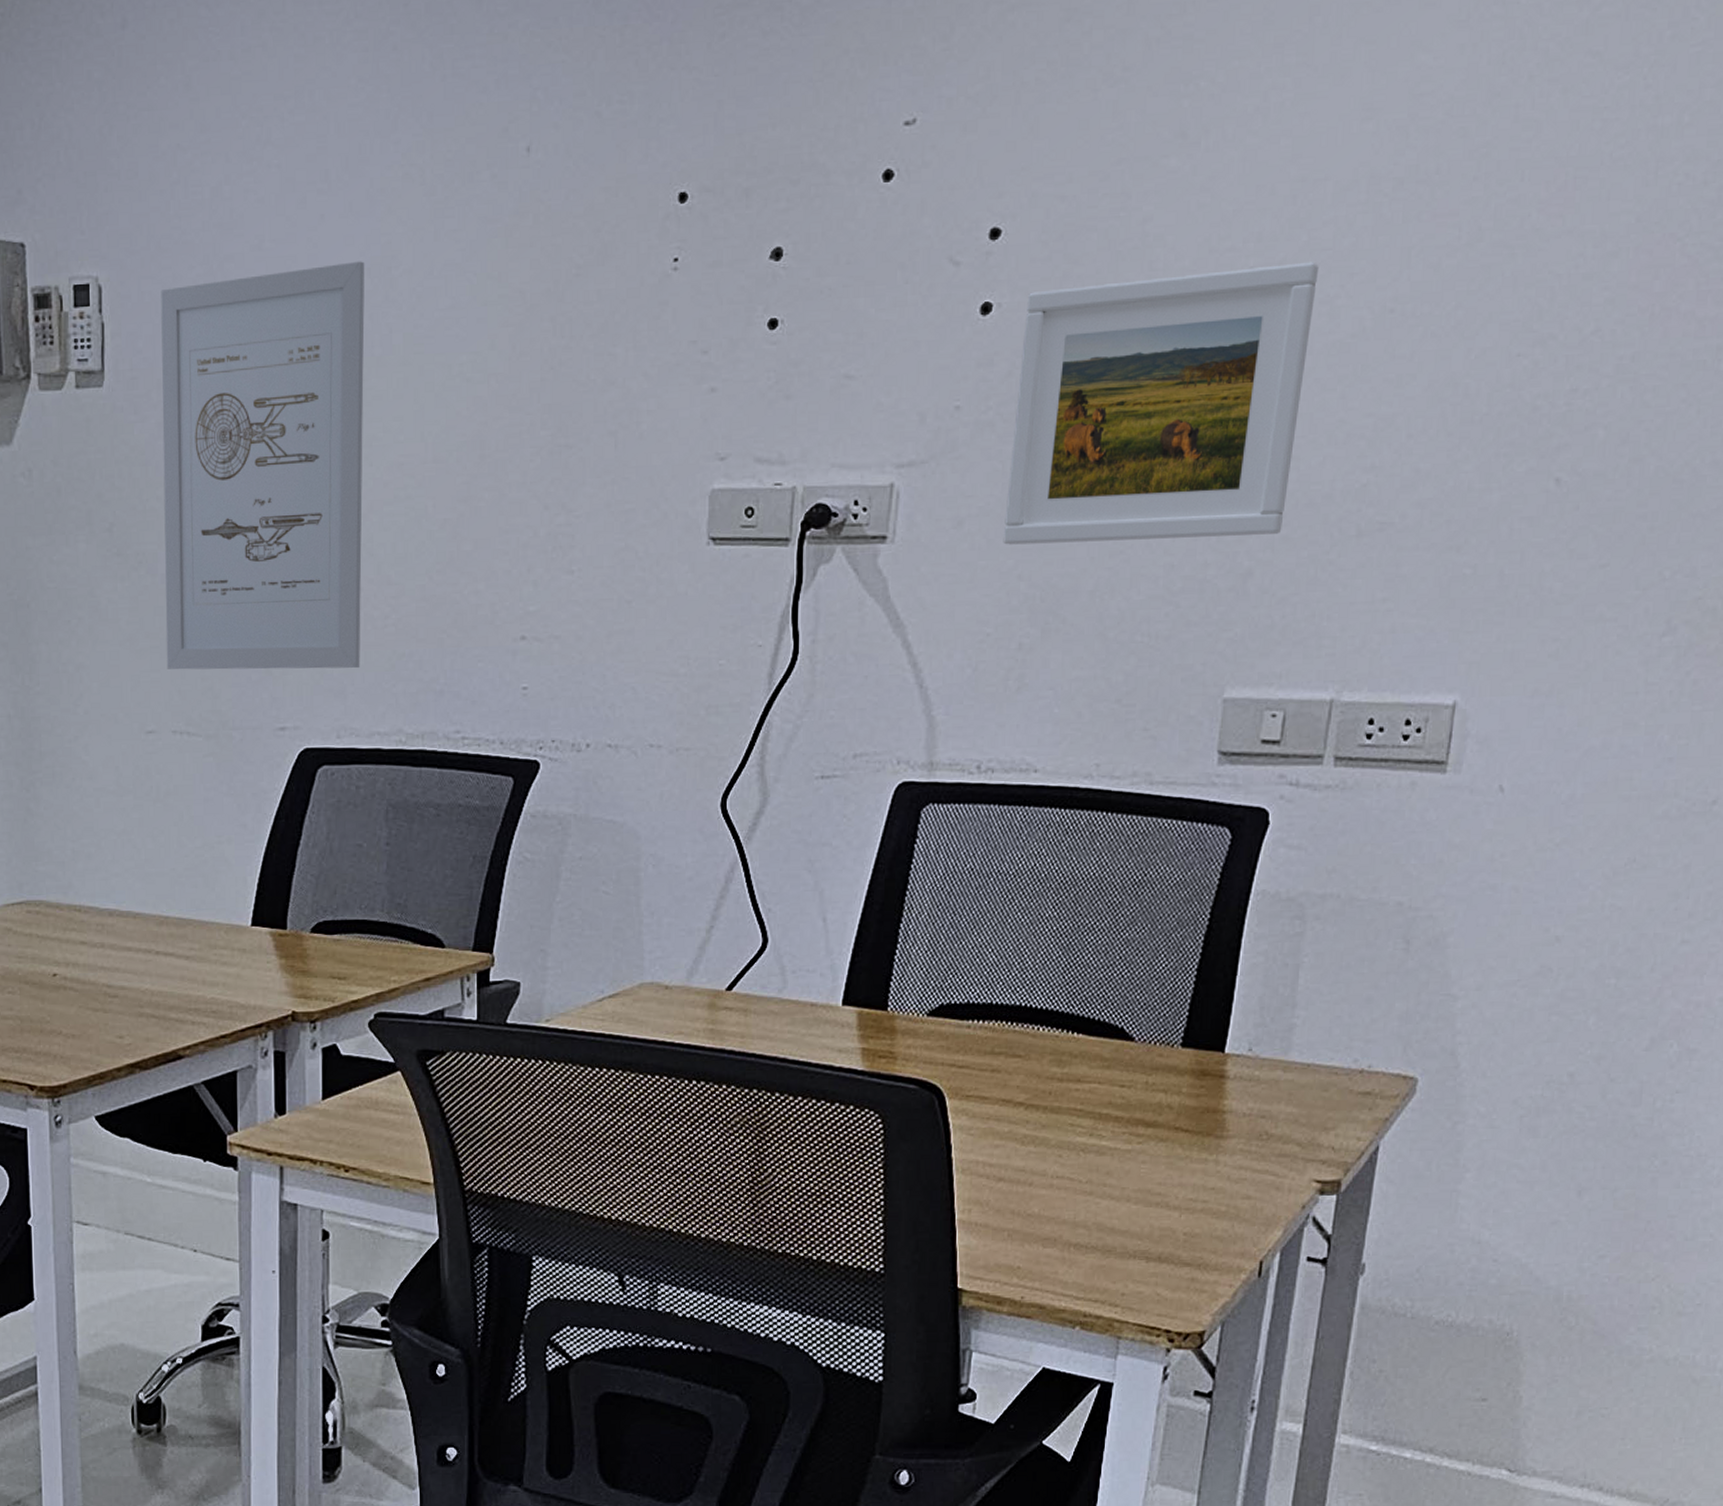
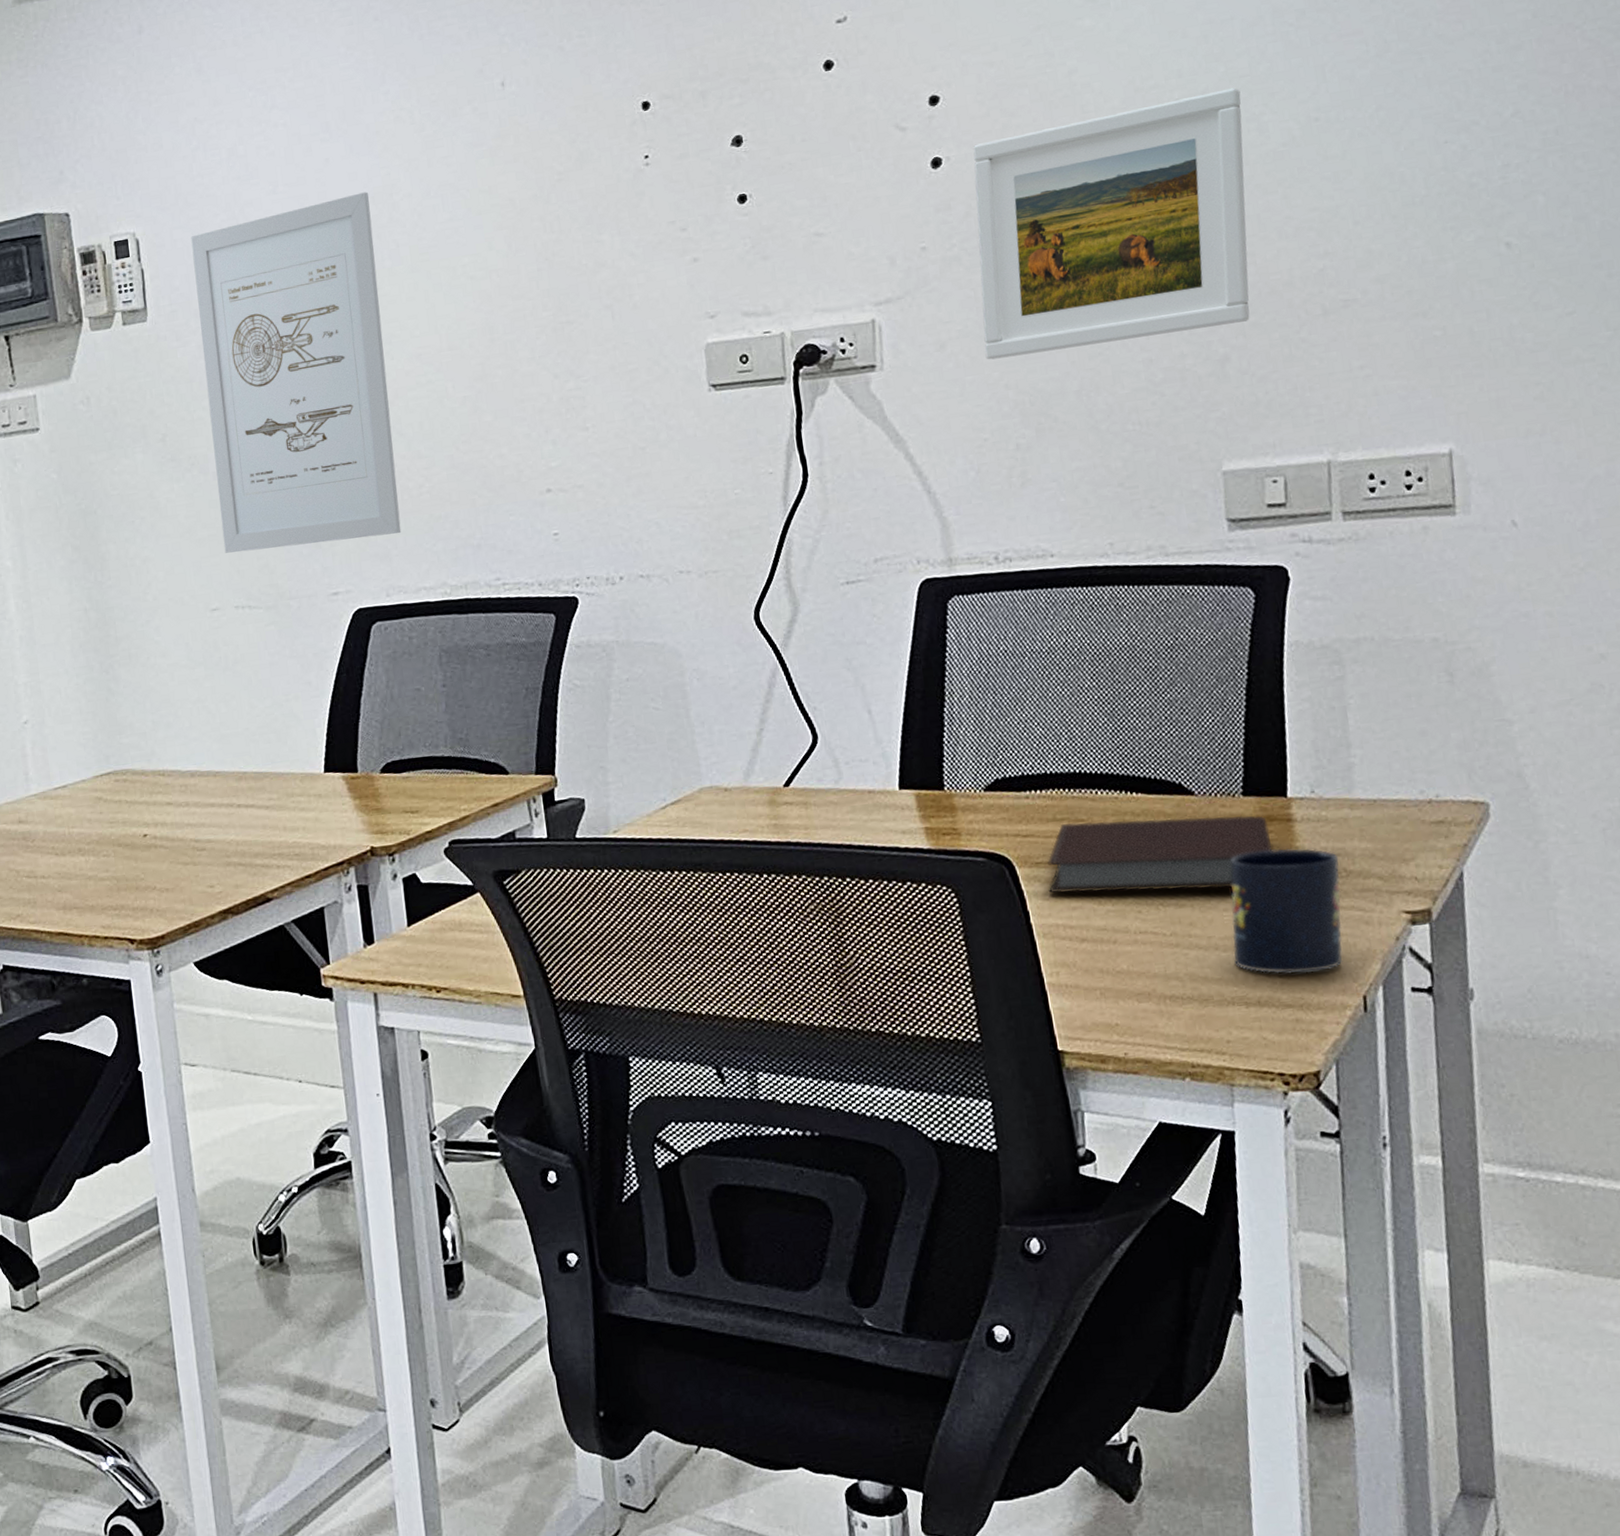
notebook: none [975,1057,1201,1140] -> present [1047,816,1273,893]
mug: none [1143,1104,1263,1232] -> present [1229,848,1343,974]

